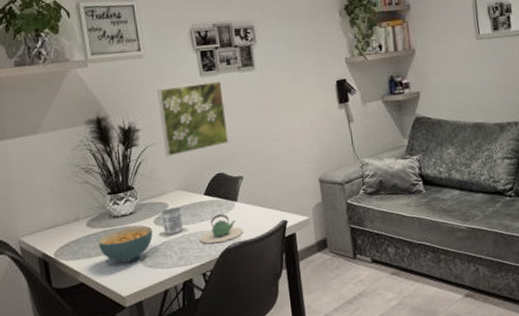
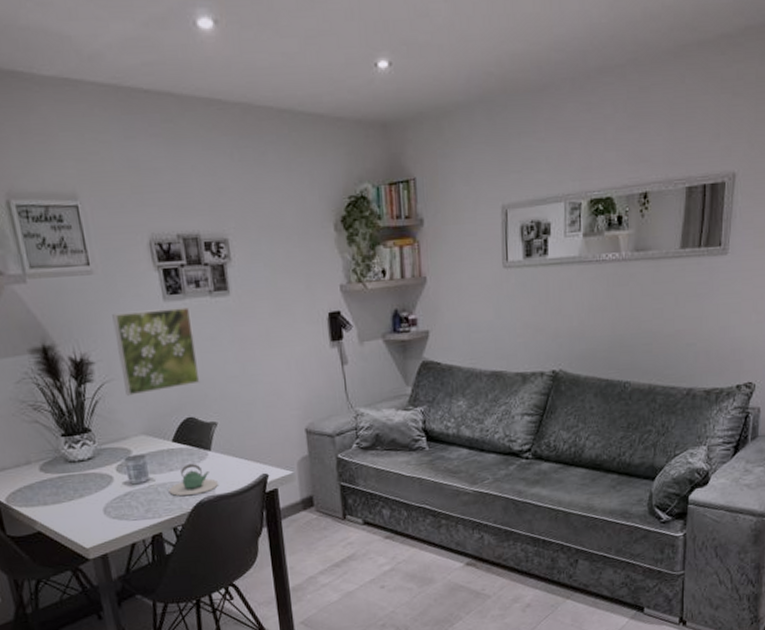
cereal bowl: present [98,226,153,263] -> none [54,473,116,512]

